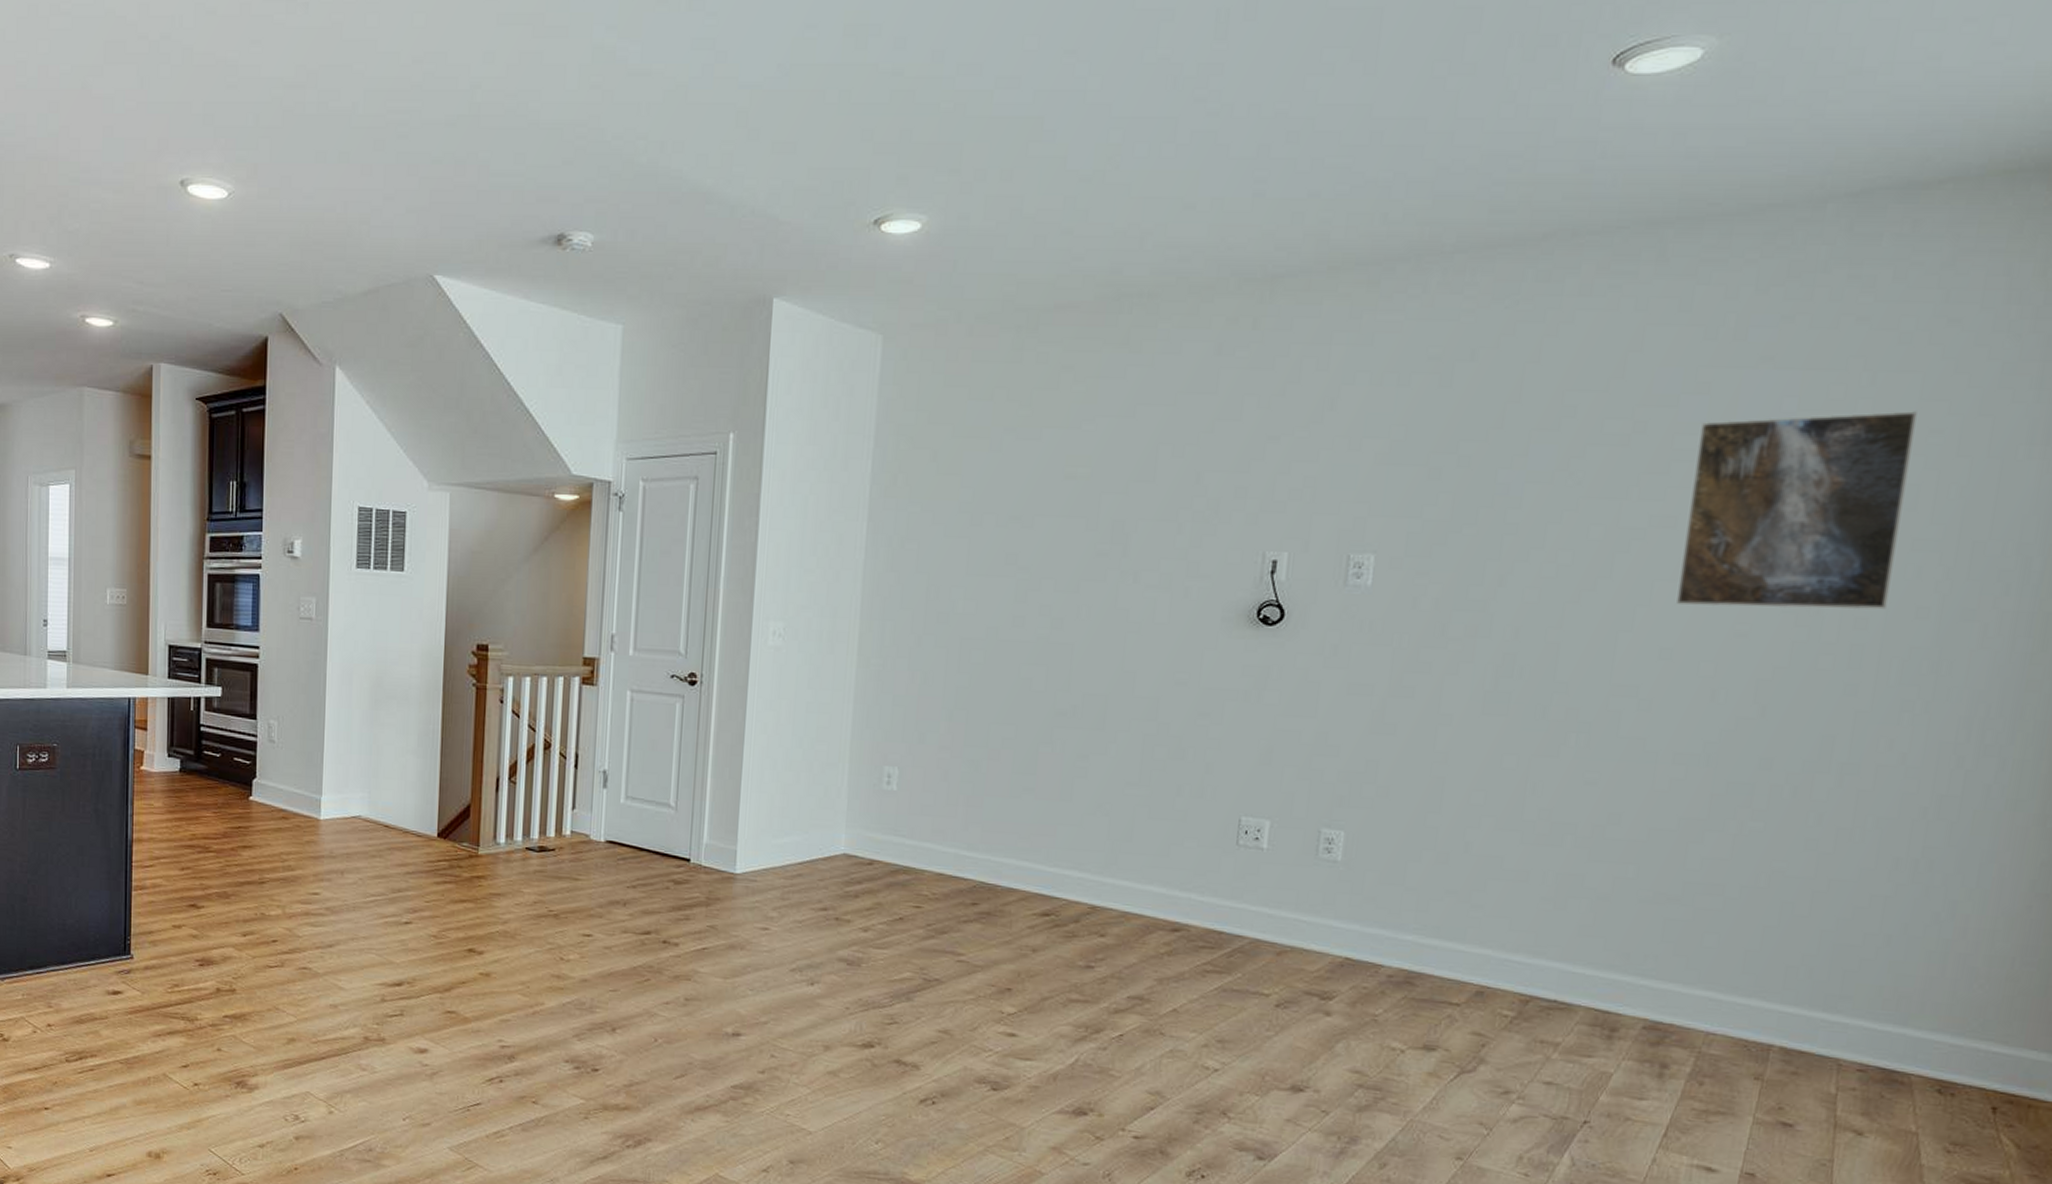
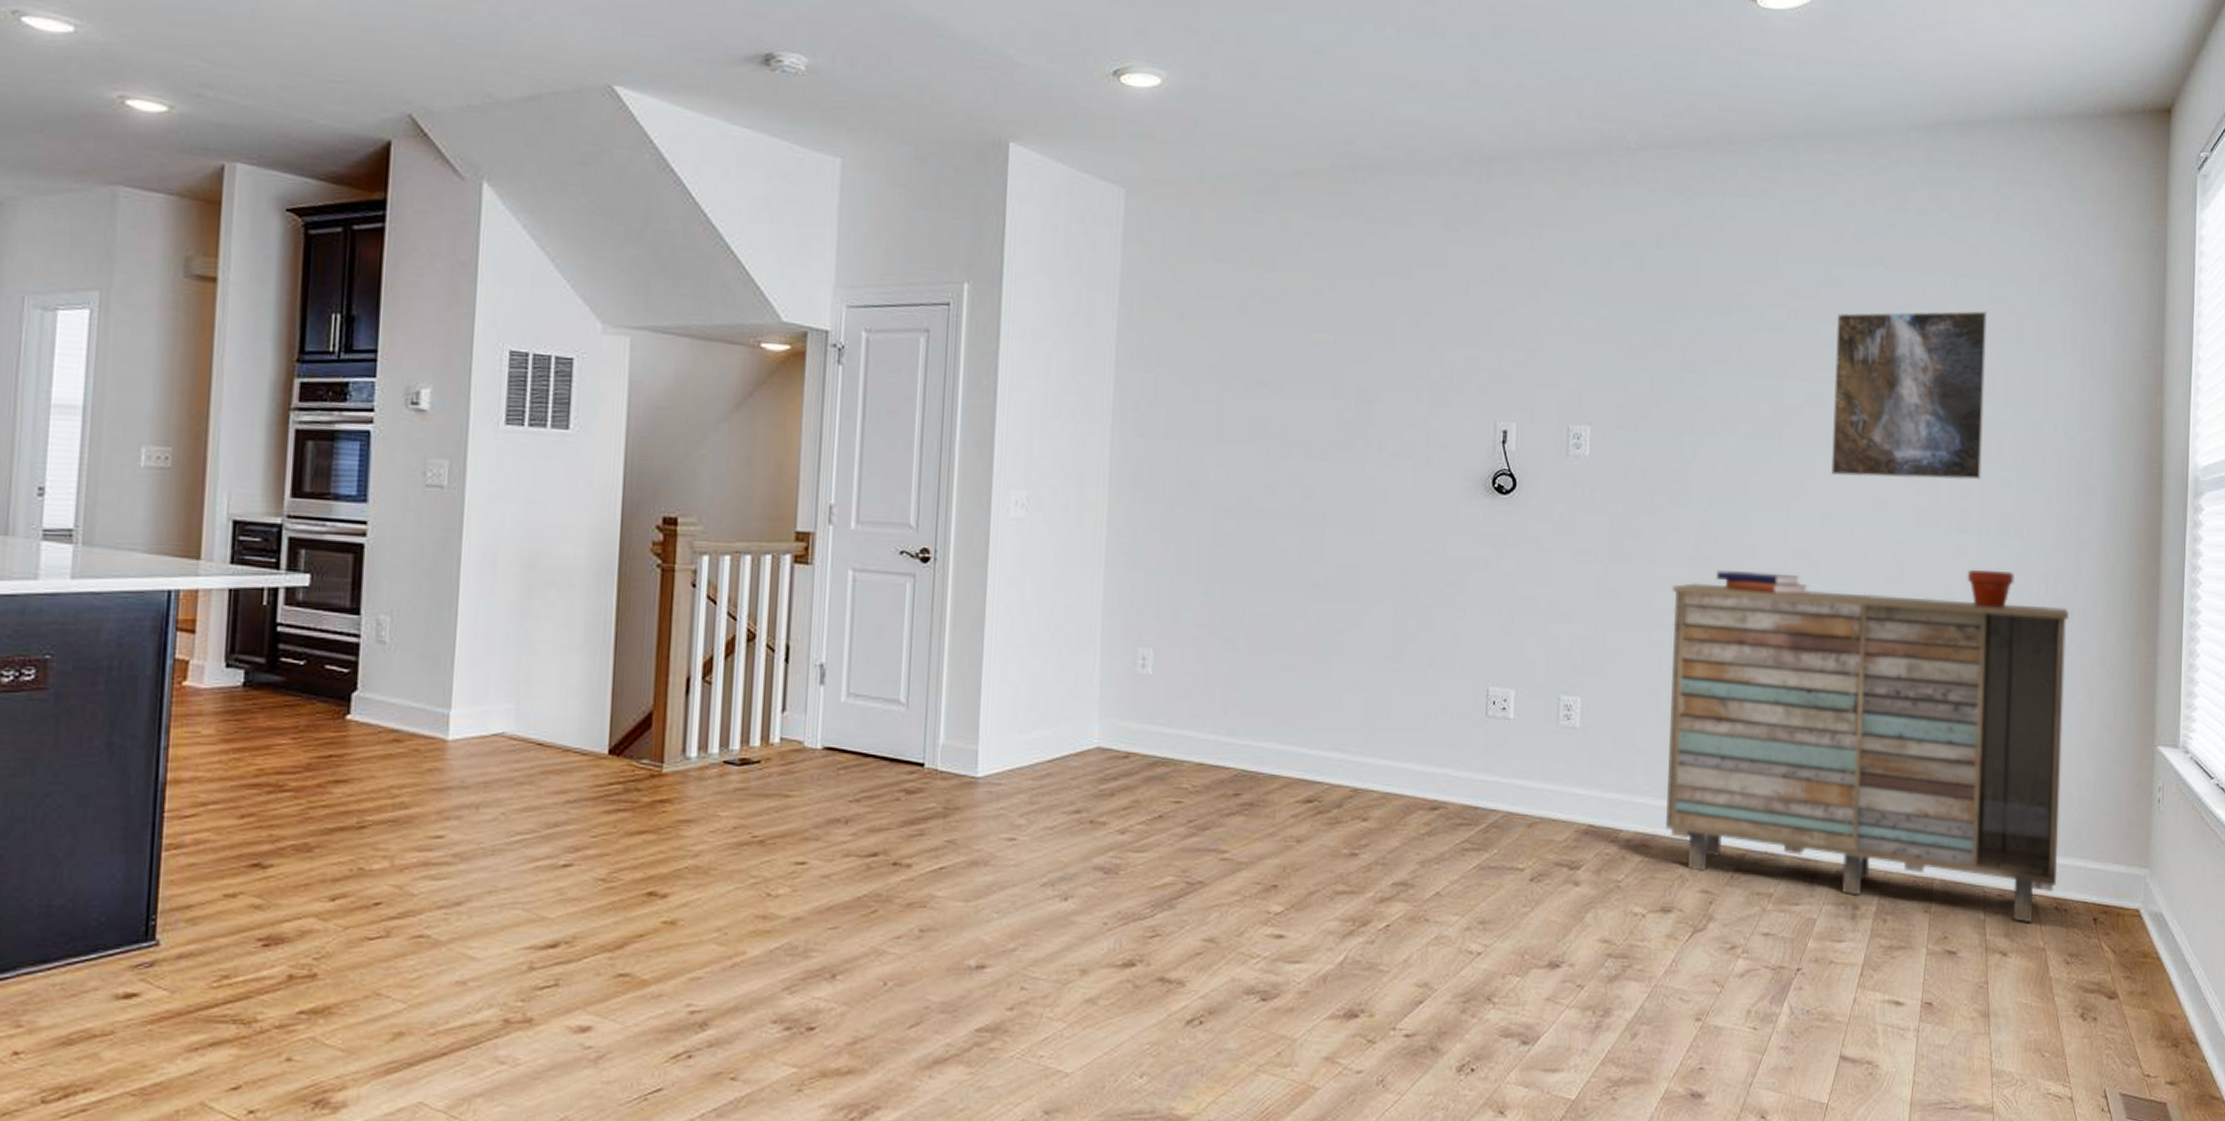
dresser: none [1435,705,1998,1103] -> present [1666,569,2069,922]

